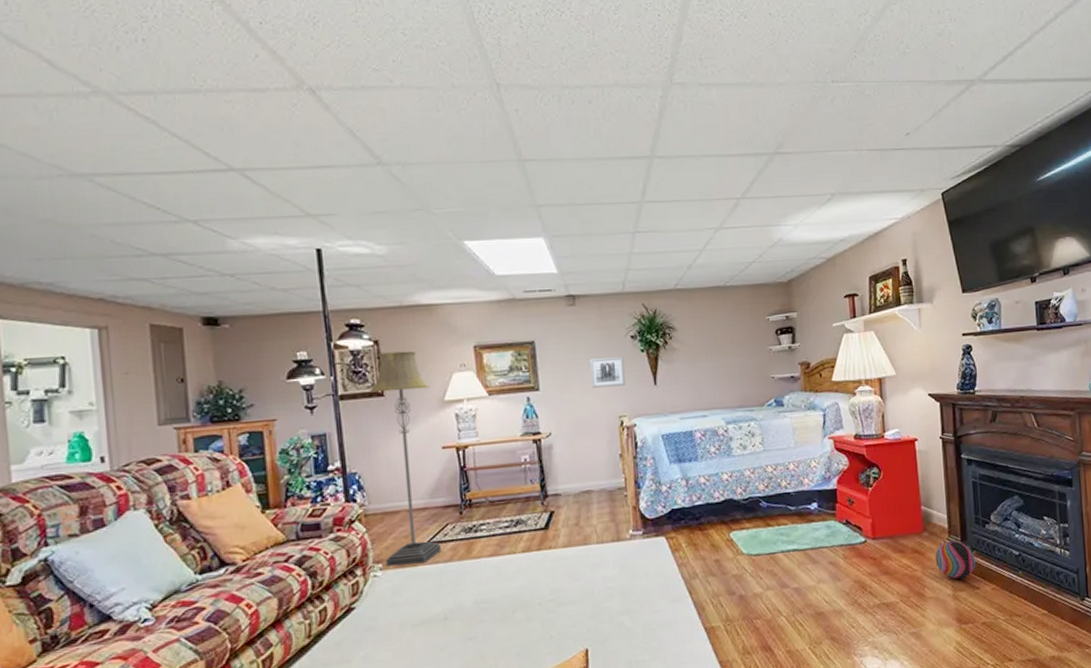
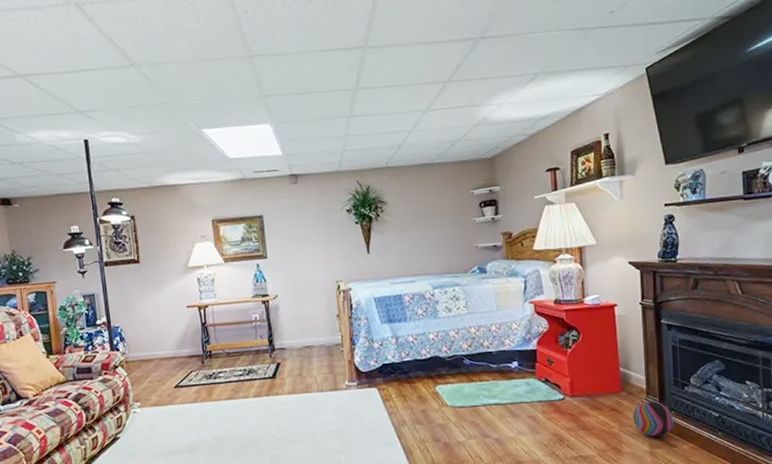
floor lamp: present [369,351,442,567] -> none [128,224,187,405]
wall art: present [589,357,626,388] -> none [310,228,342,256]

